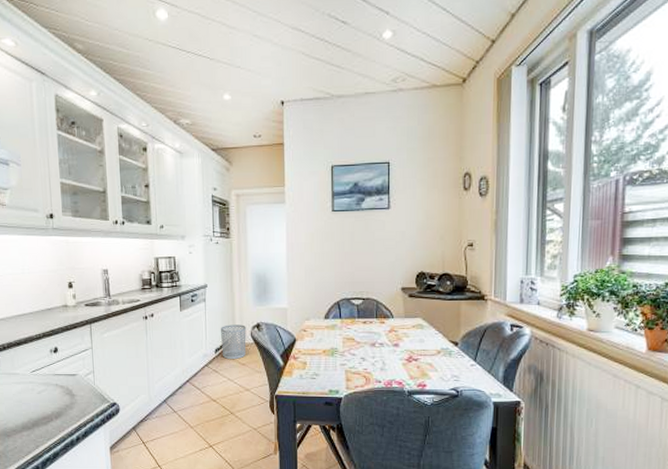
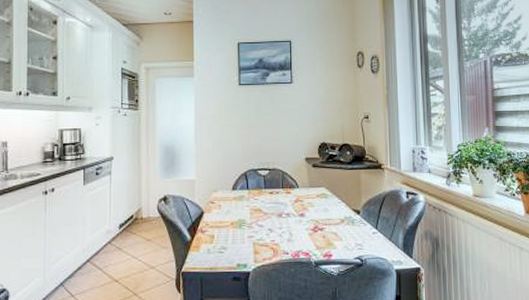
waste bin: present [221,325,246,360] -> none [126,198,153,236]

